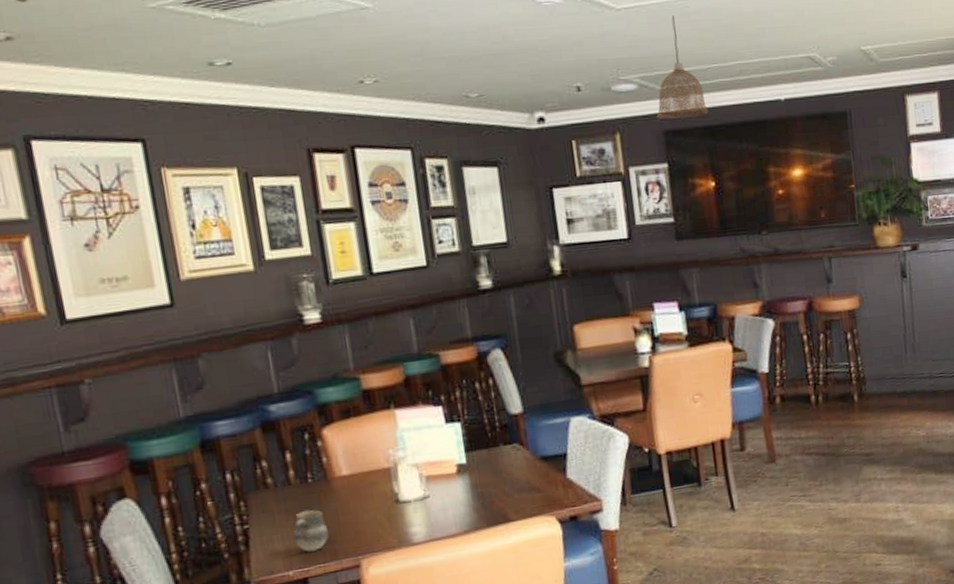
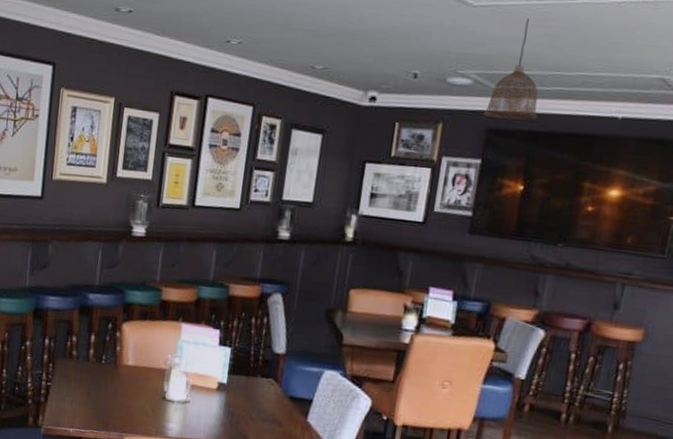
cup: present [293,510,330,552] -> none [80,384,107,419]

